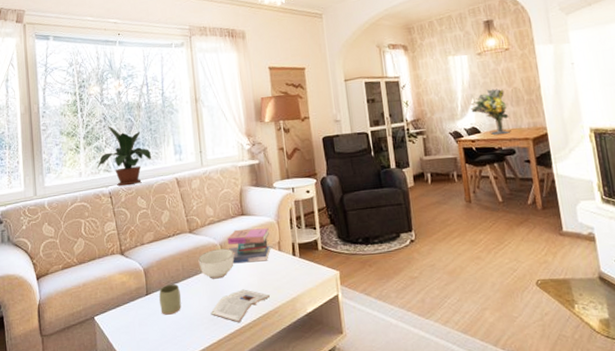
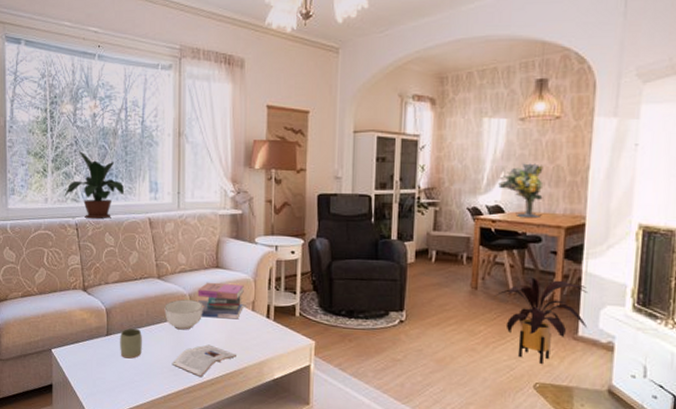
house plant: none [487,184,568,262] -> present [495,277,587,364]

